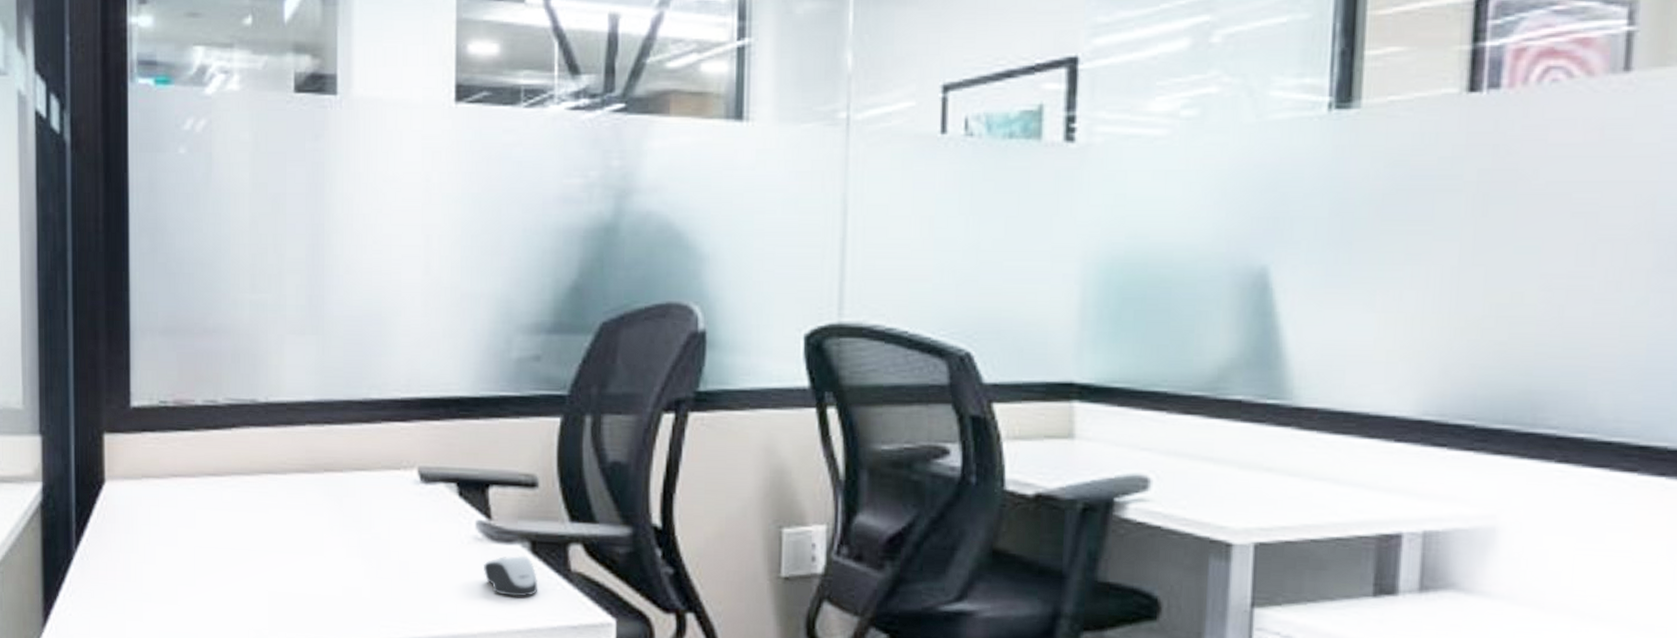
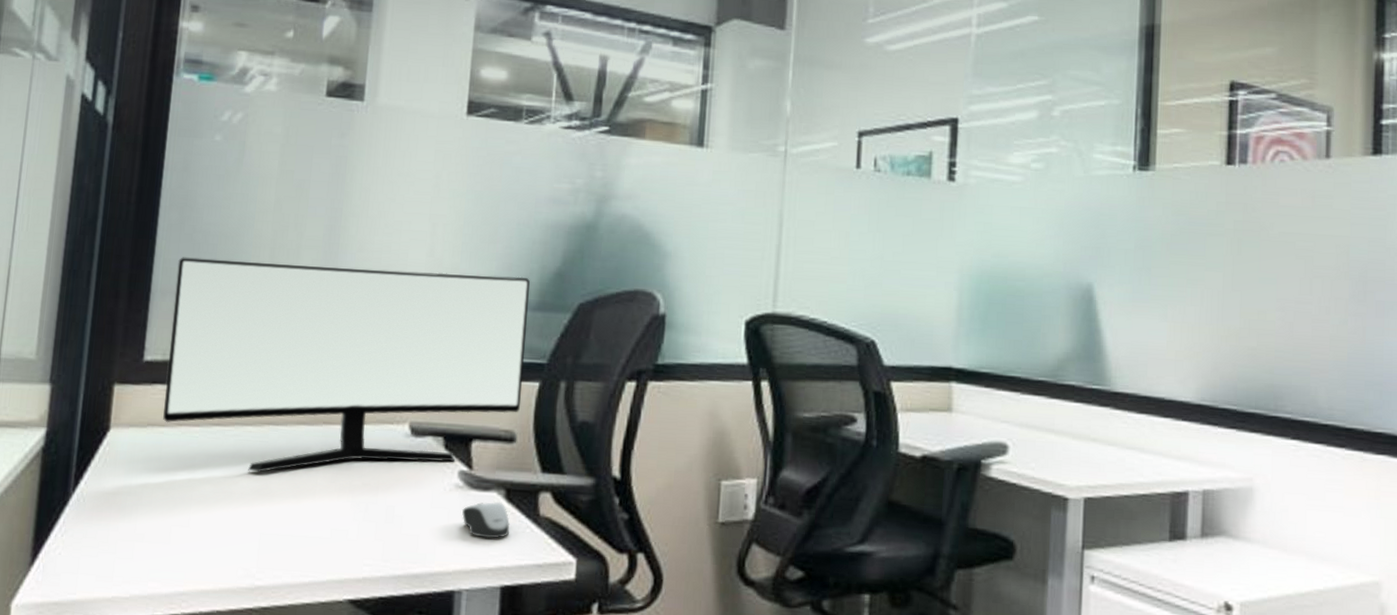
monitor: none [155,290,543,526] -> present [163,257,531,472]

